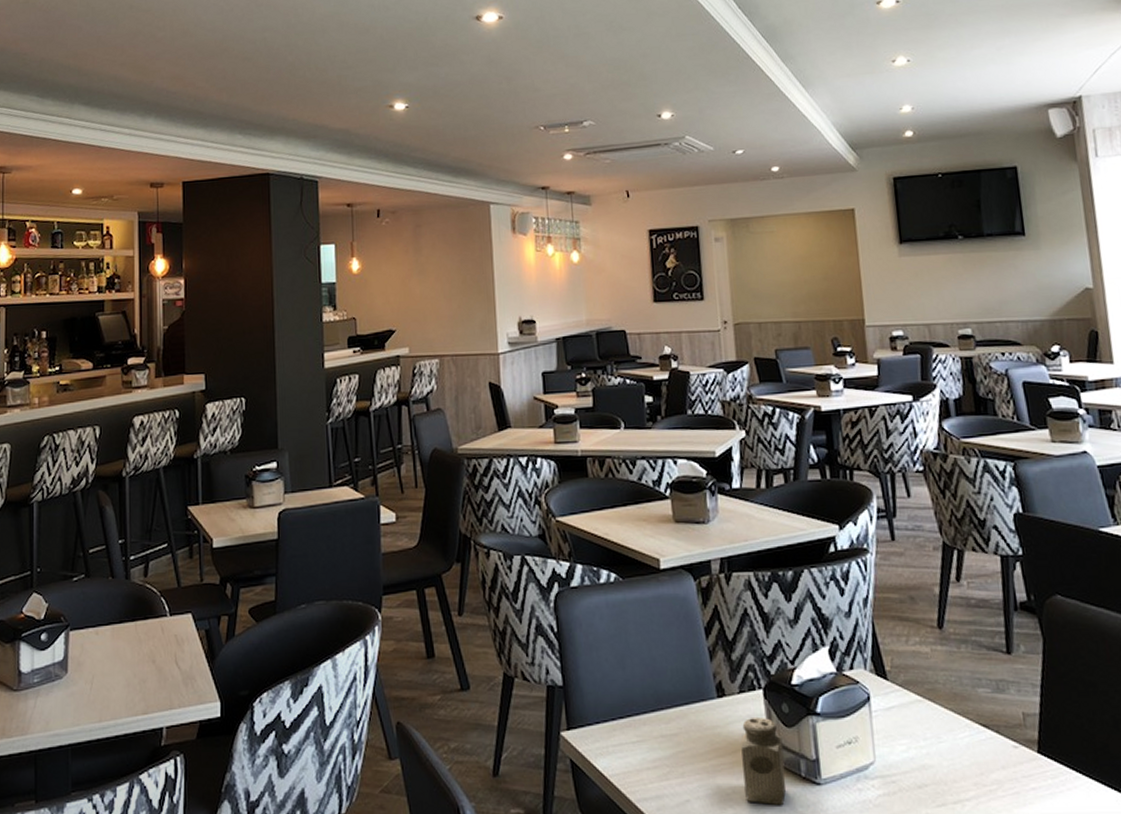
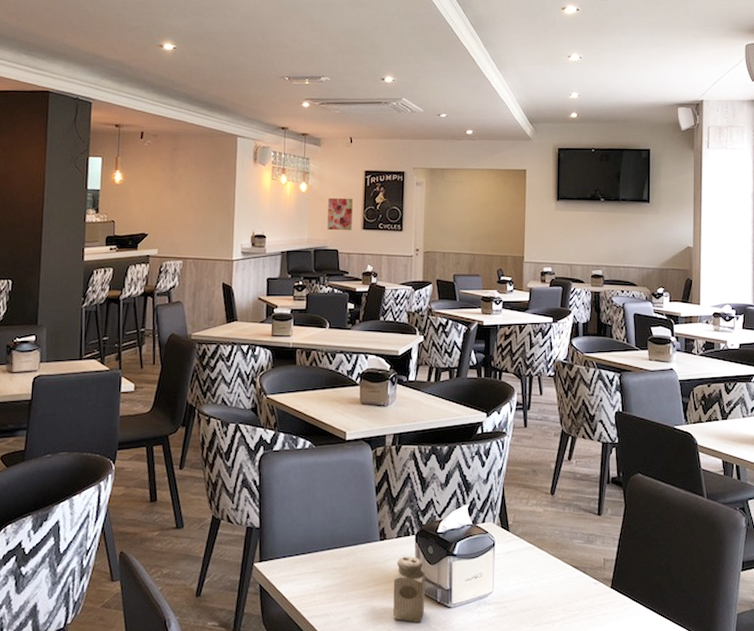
wall art: none [607,265,640,307] -> present [327,198,353,231]

